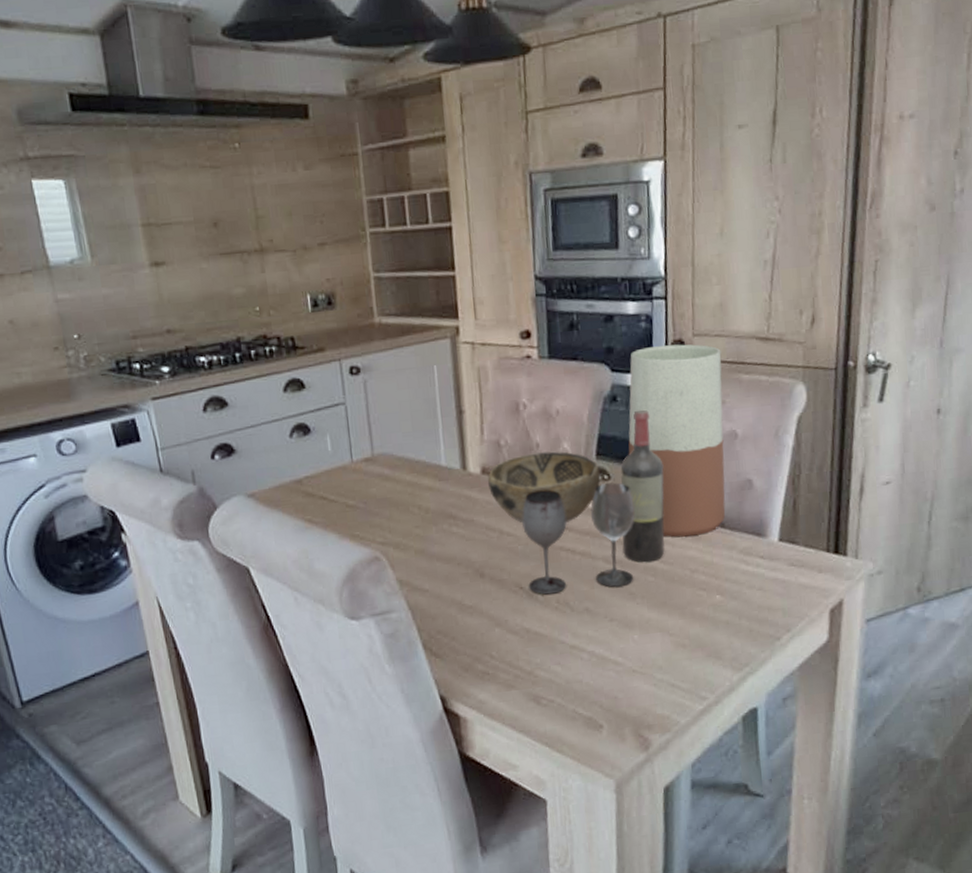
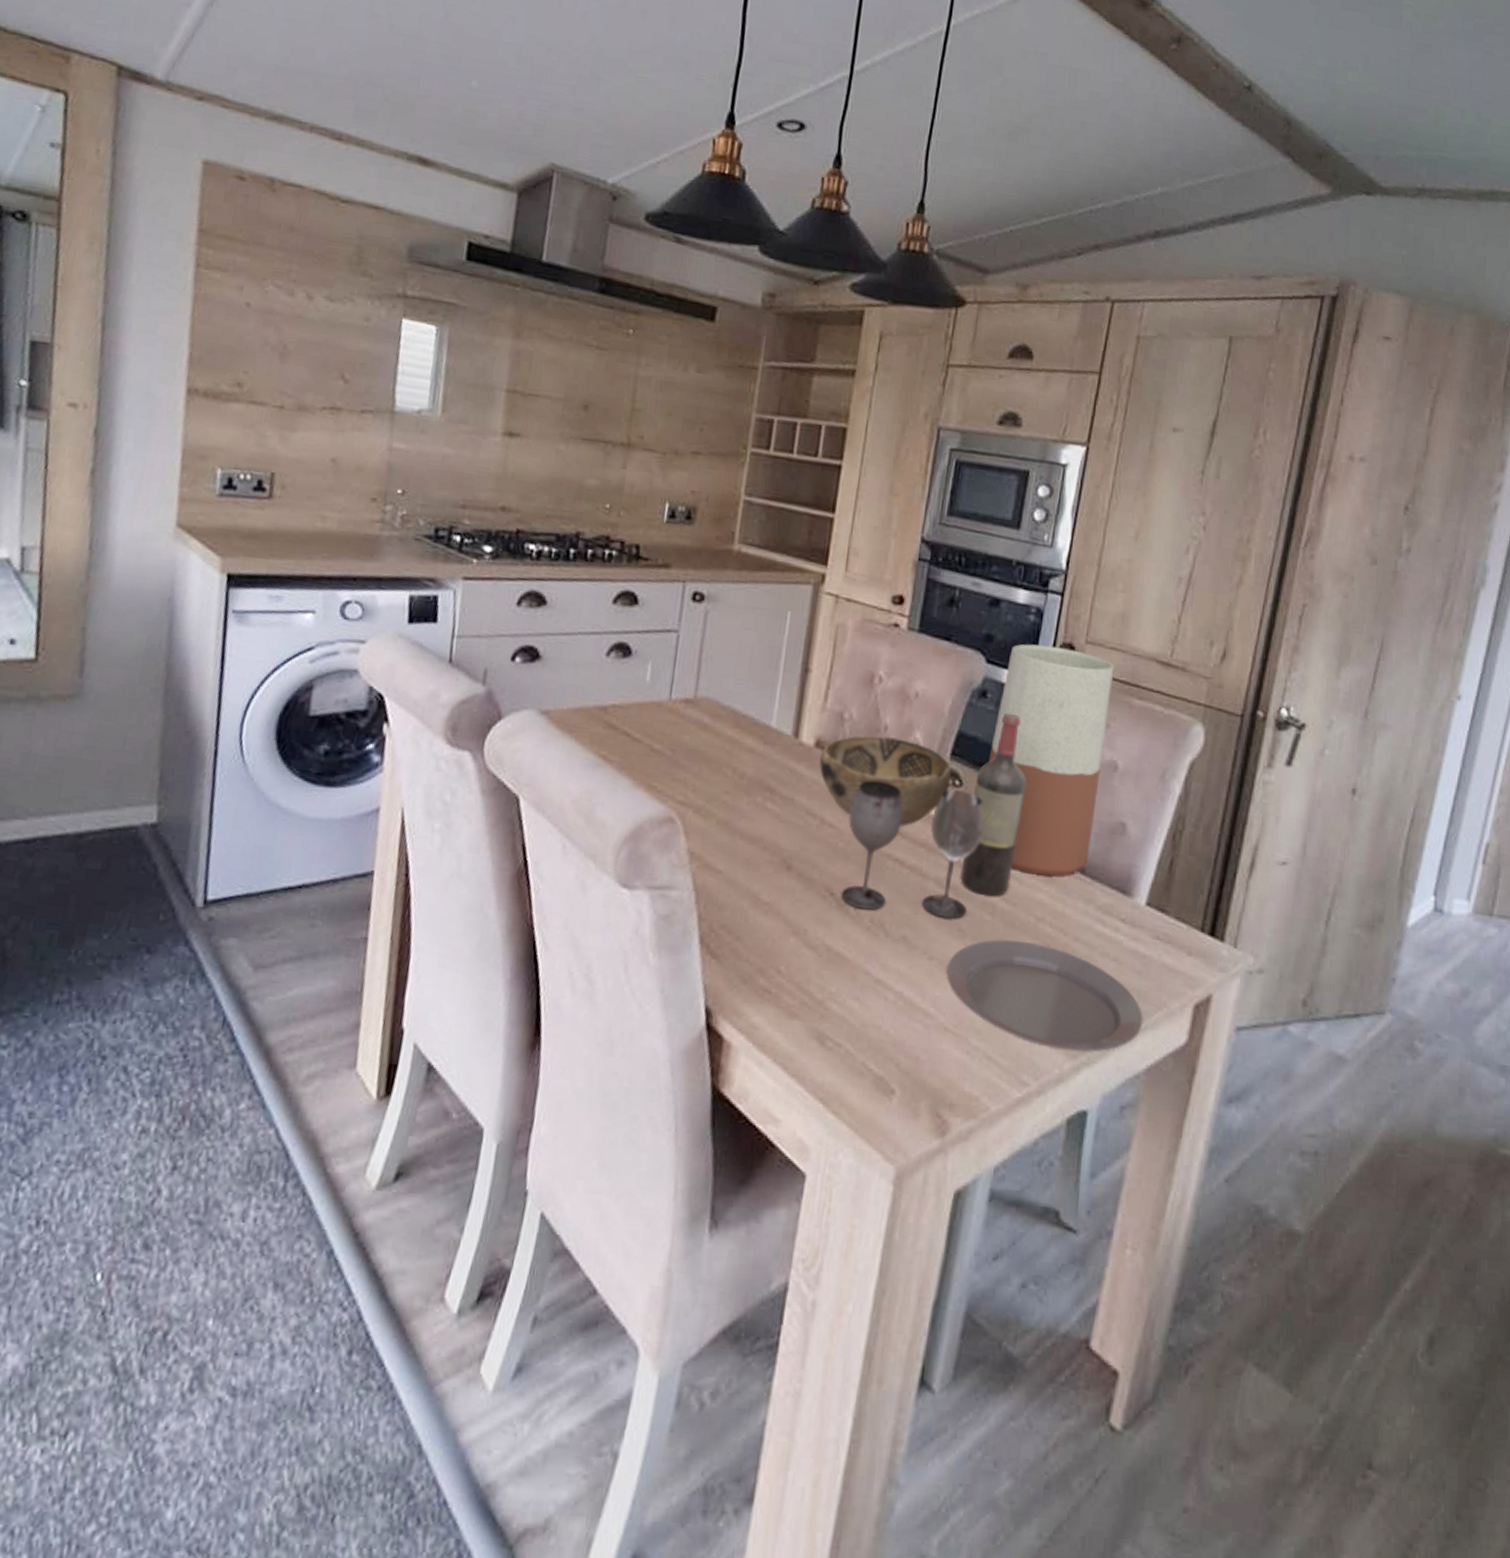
plate: none [625,590,791,667] -> present [946,939,1143,1052]

